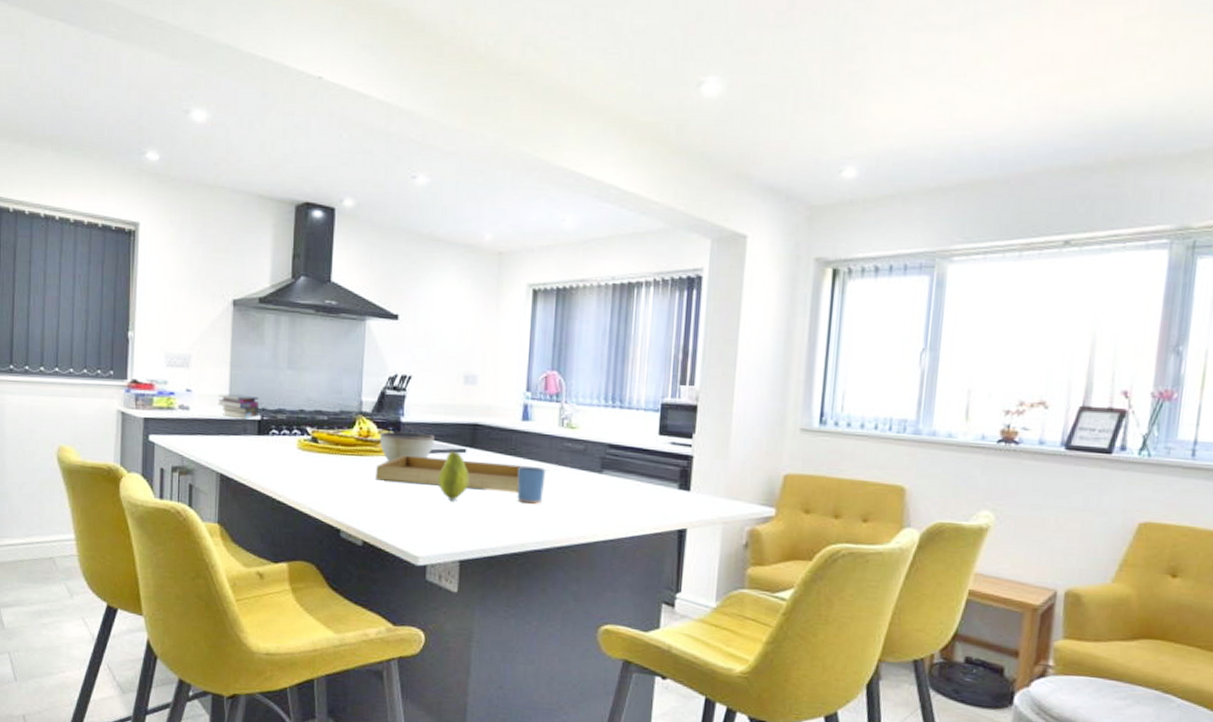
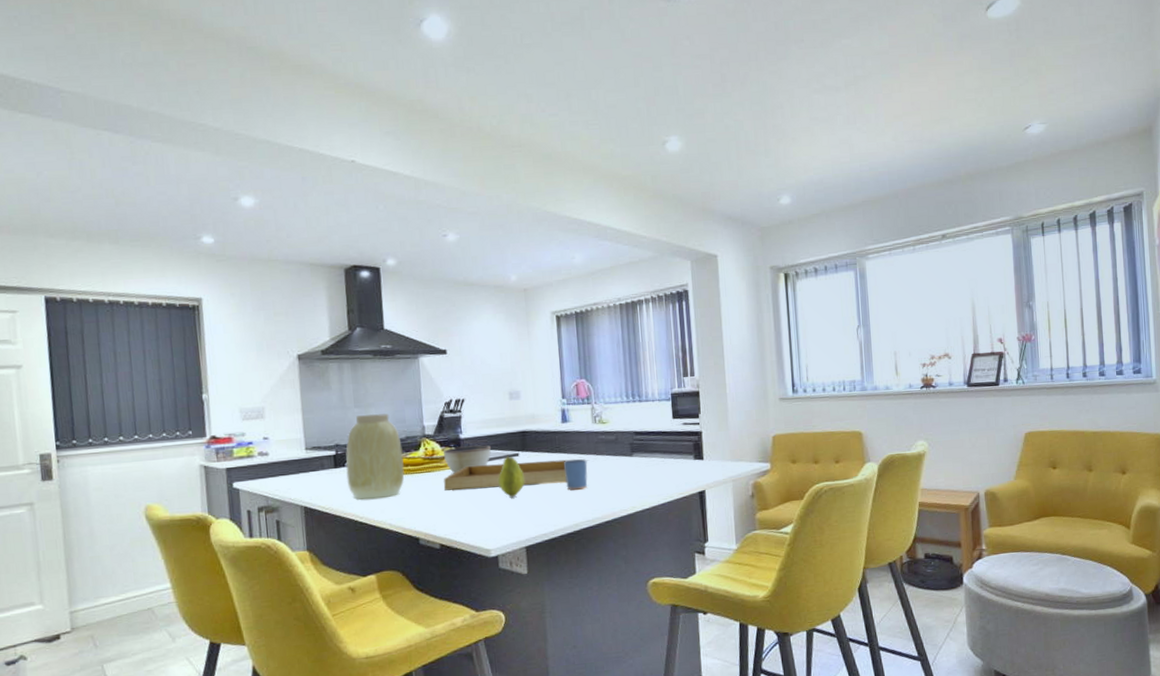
books: present [217,393,260,419] -> none [293,434,334,456]
vase: none [269,379,335,478] -> present [345,413,405,500]

